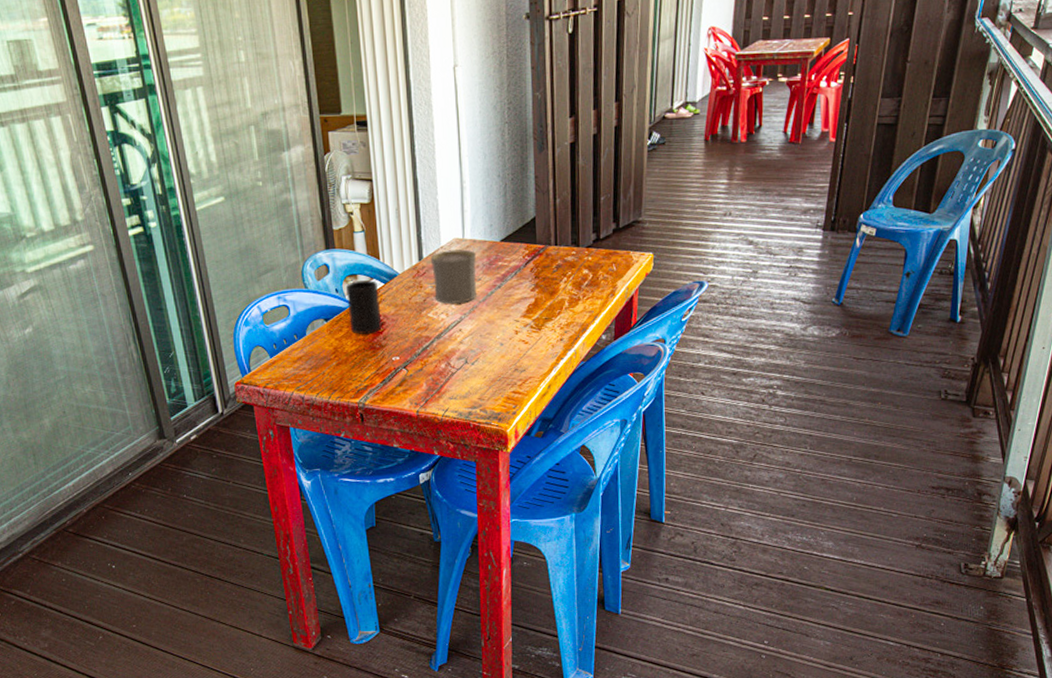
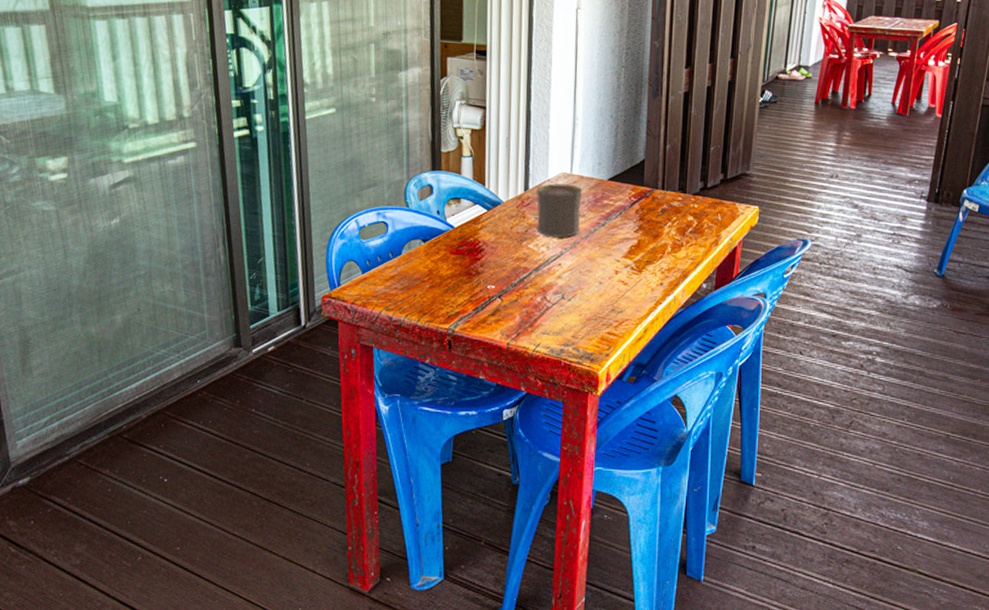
cup: present [345,280,382,334] -> none [447,205,481,259]

